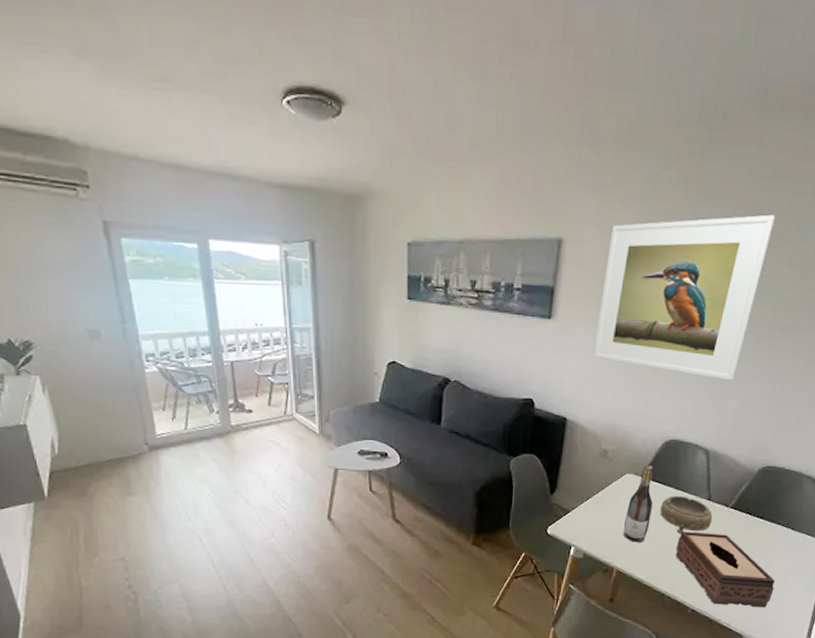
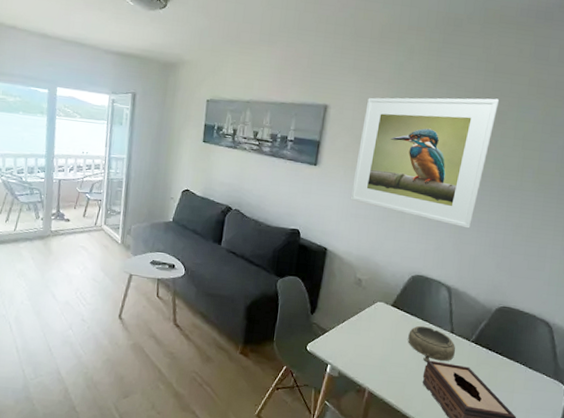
wine bottle: present [623,465,653,542] -> none [375,296,402,367]

